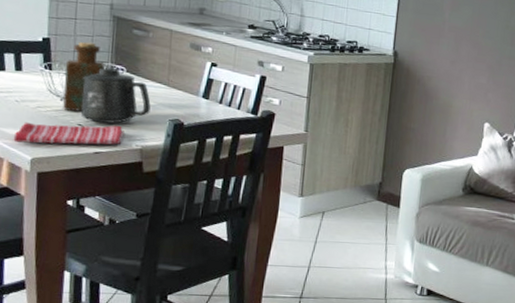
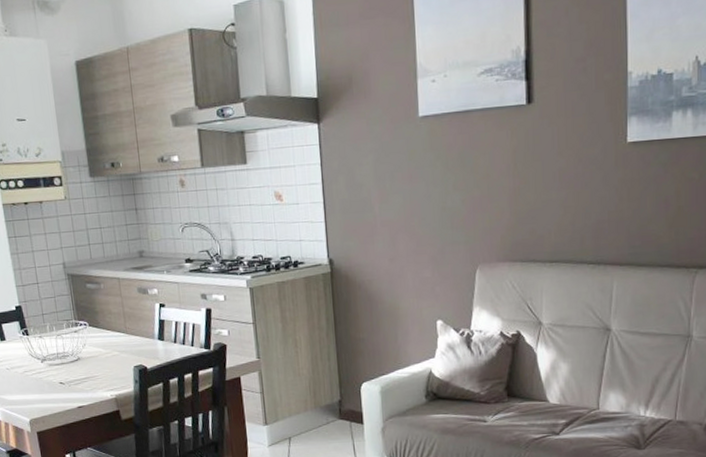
dish towel: present [13,122,124,145] -> none [11,378,99,407]
bottle: present [63,41,104,112] -> none [38,303,70,371]
mug: present [81,68,151,124] -> none [55,325,116,379]

